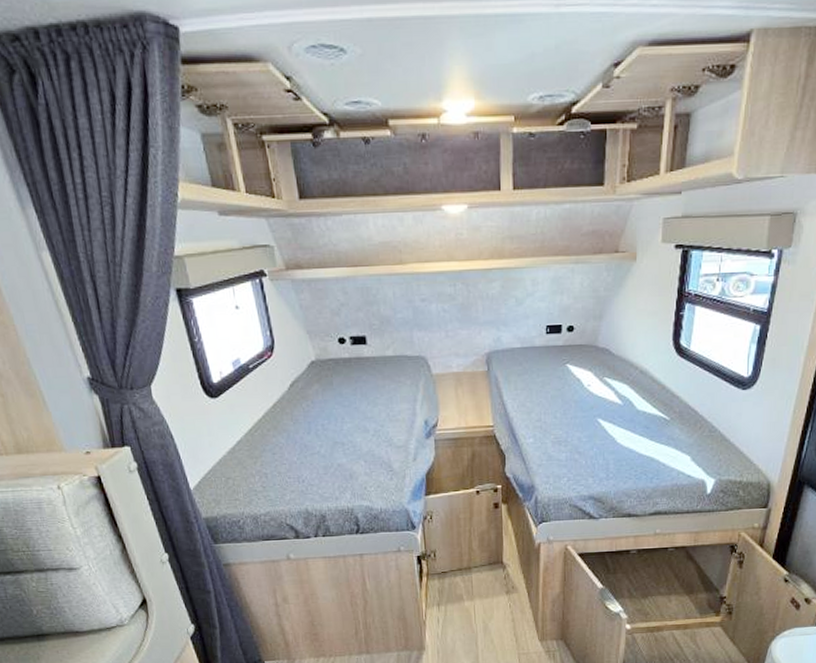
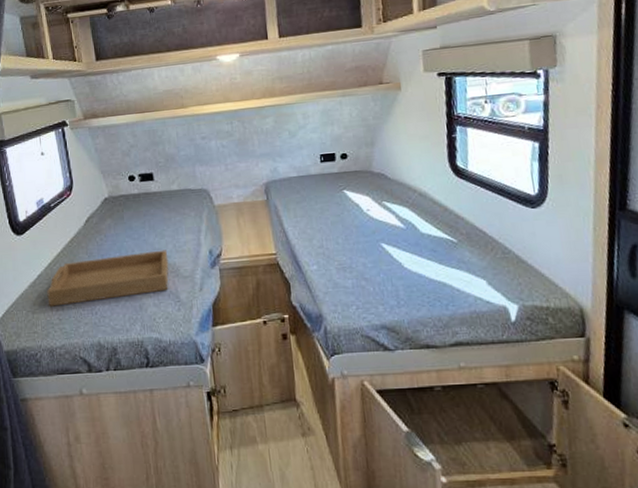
serving tray: none [248,418,382,474] -> present [47,249,169,307]

